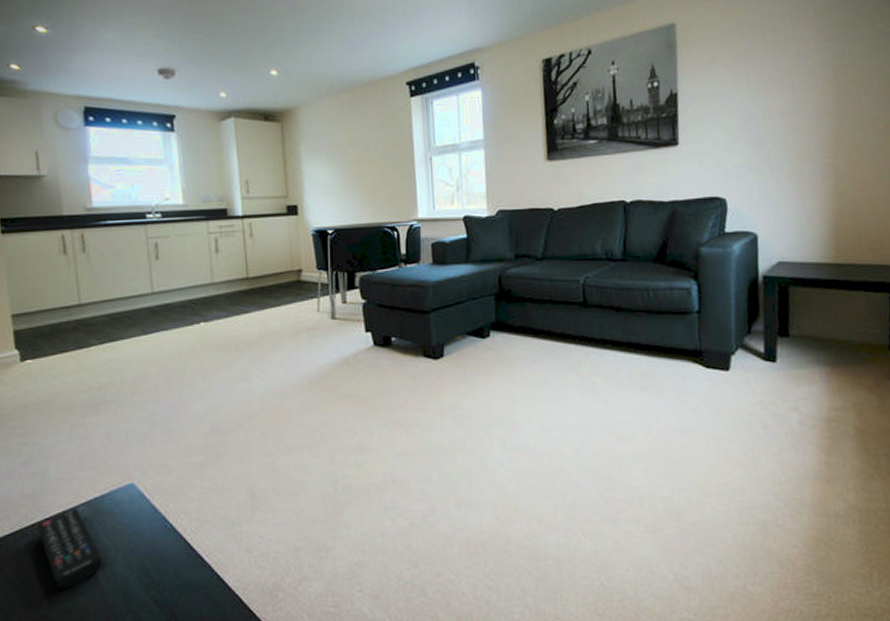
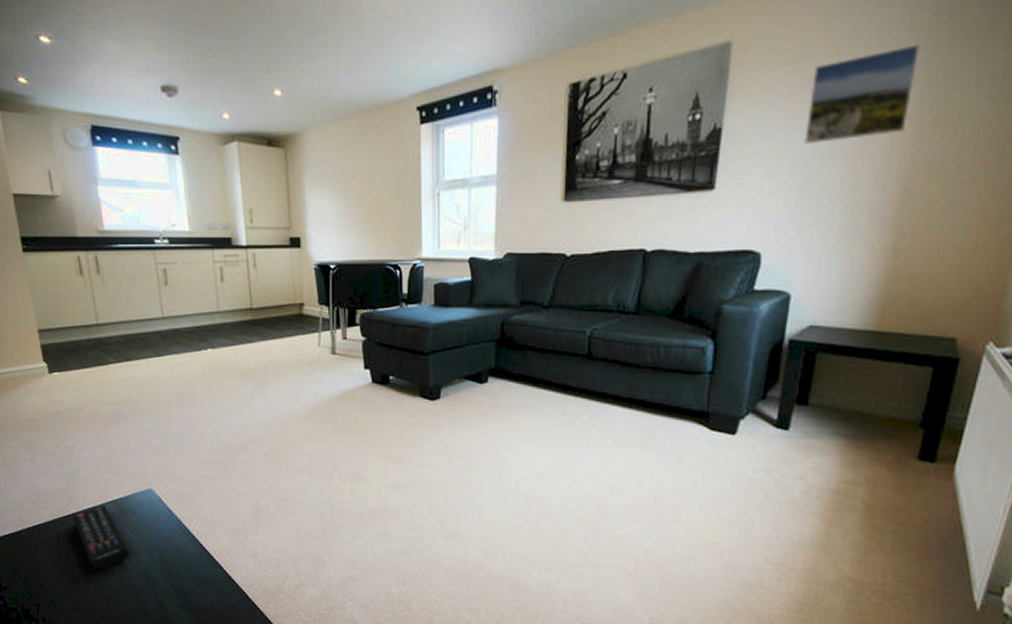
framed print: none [745,23,827,105] -> present [804,44,920,145]

